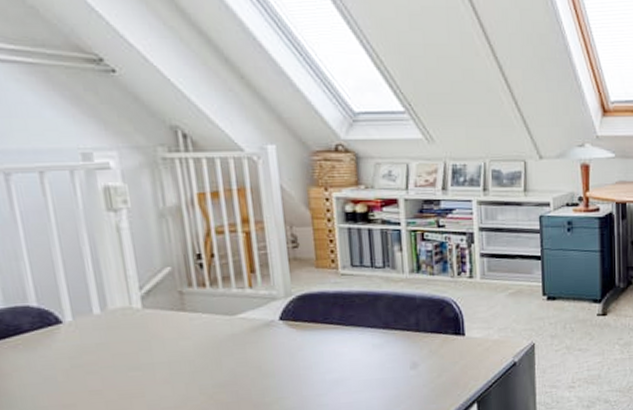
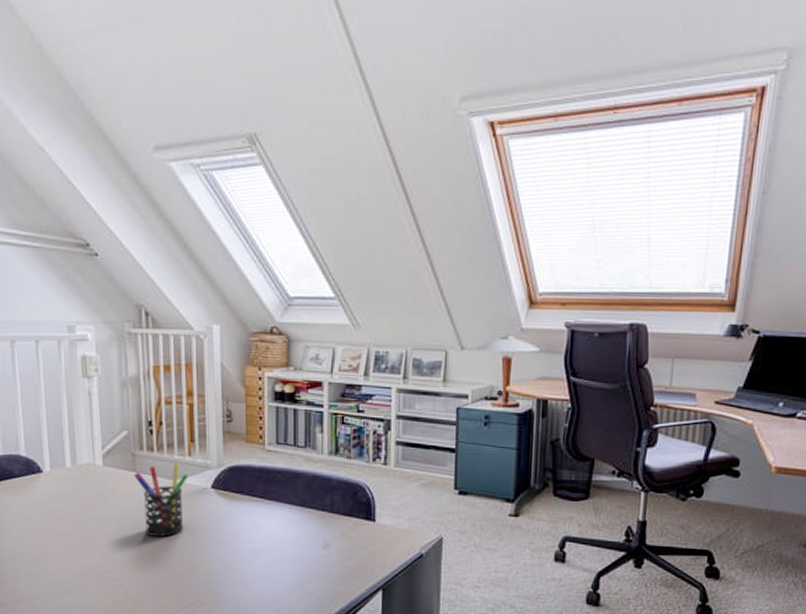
pen holder: none [183,297,252,380] -> present [134,463,189,537]

